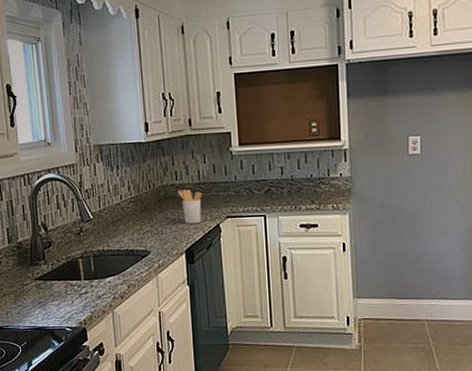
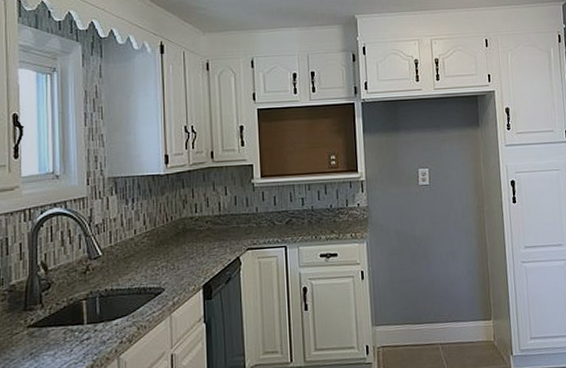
utensil holder: present [178,189,203,224] -> none [197,222,223,258]

